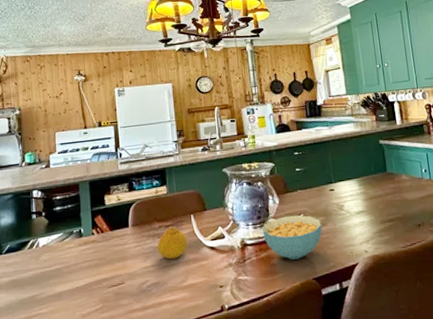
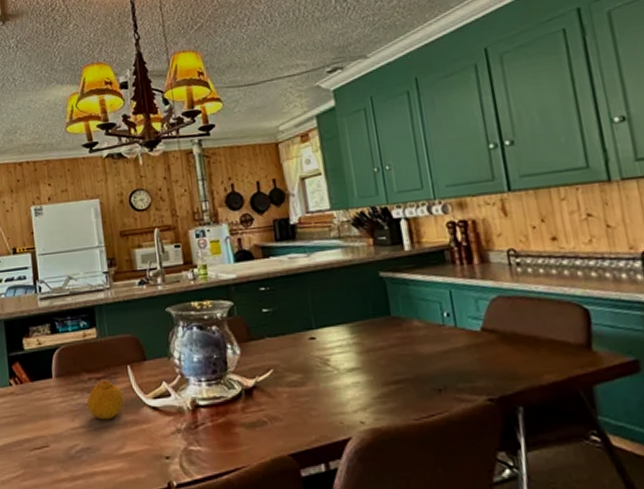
cereal bowl: present [262,215,322,260] -> none [219,370,300,428]

